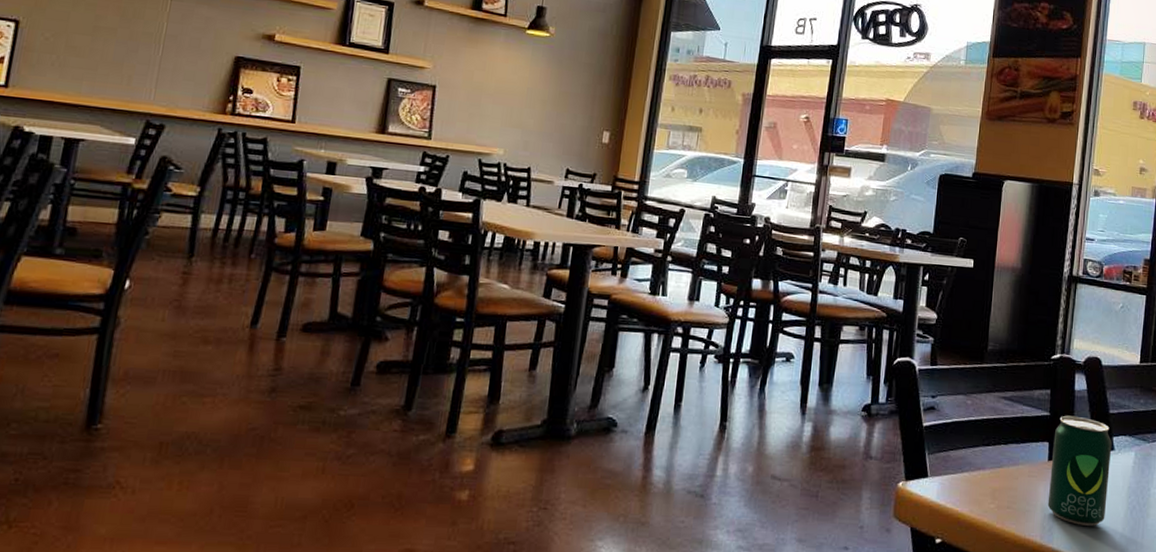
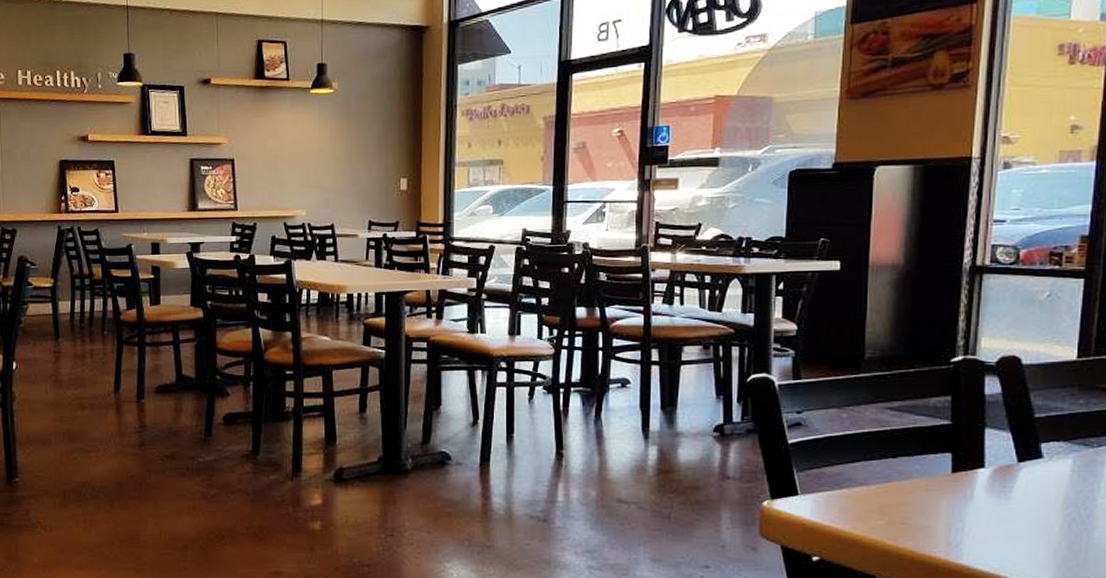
beverage can: present [1047,415,1112,526] -> none [953,422,1040,541]

